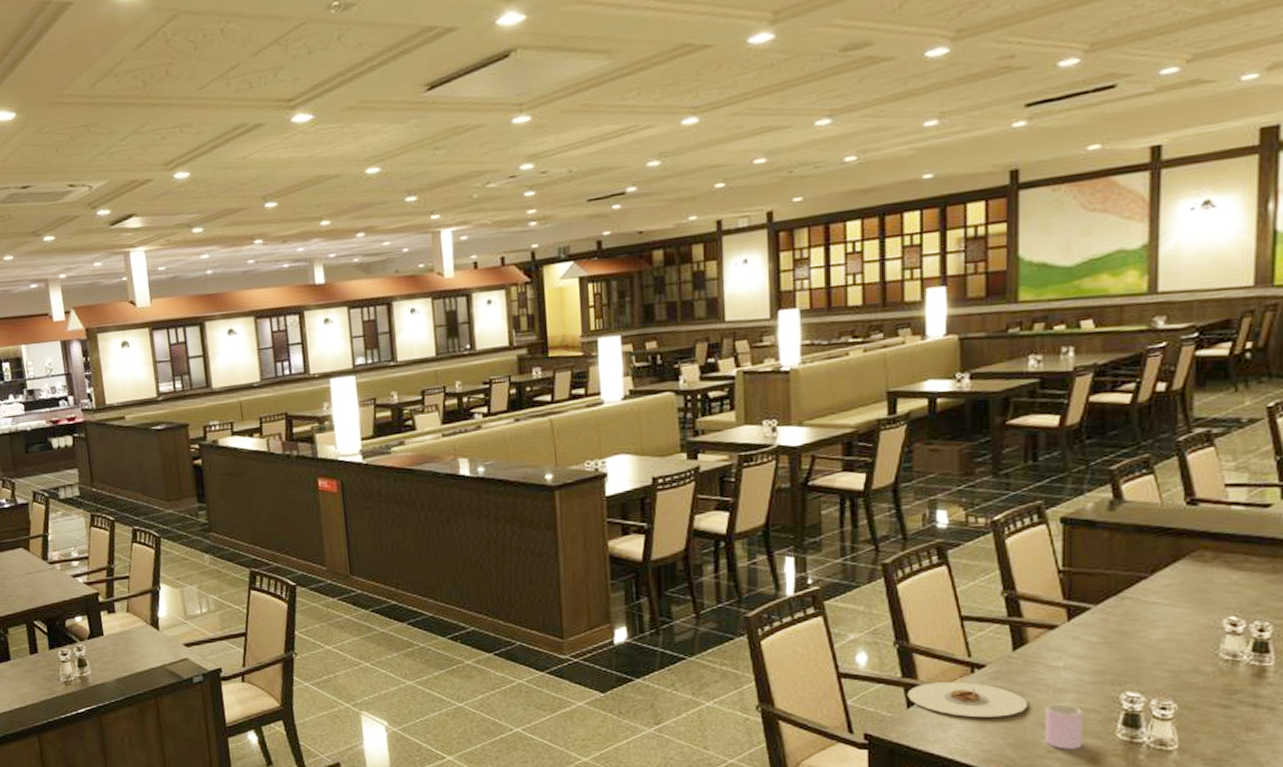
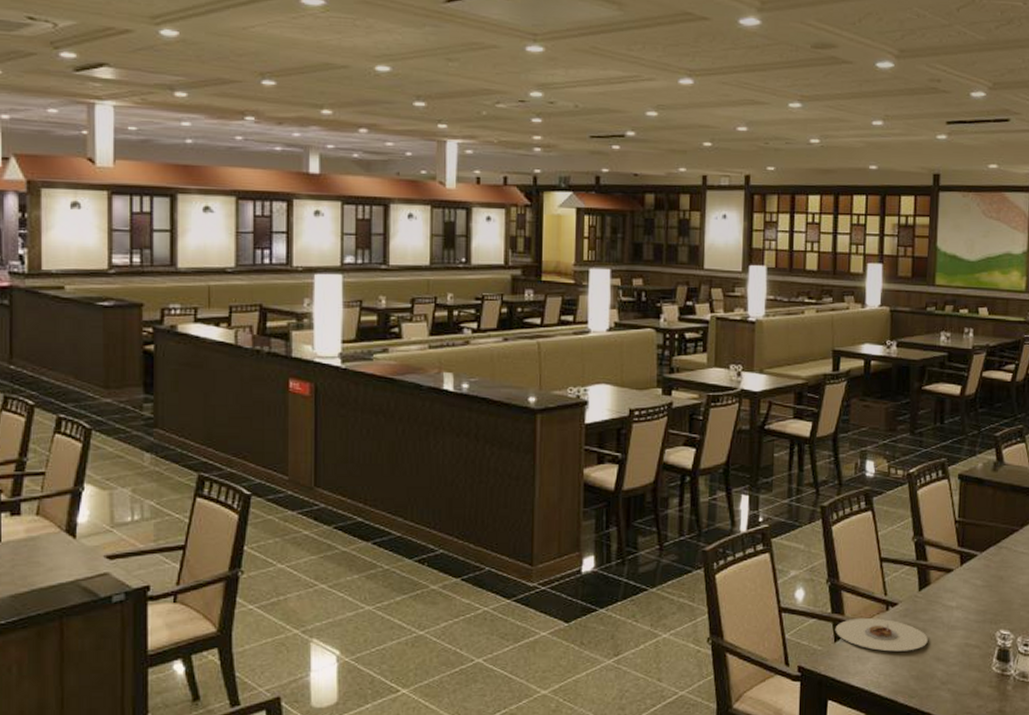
cup: present [1045,704,1083,749] -> none [940,640,968,681]

